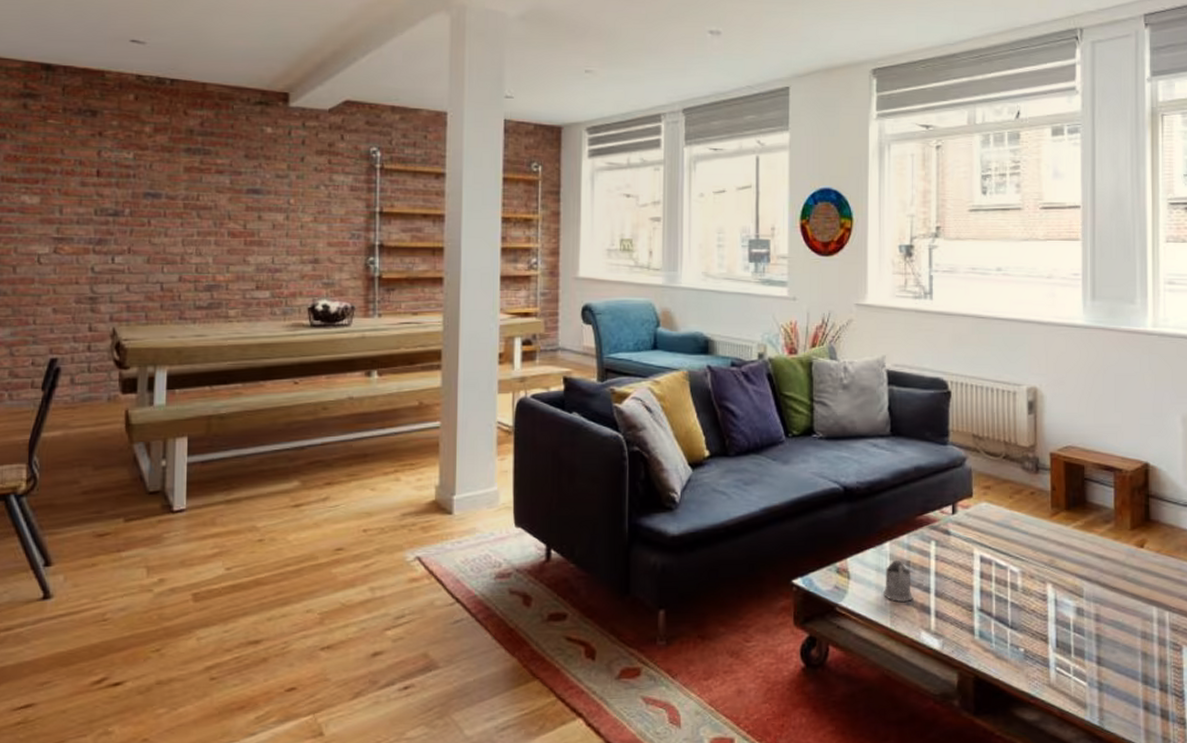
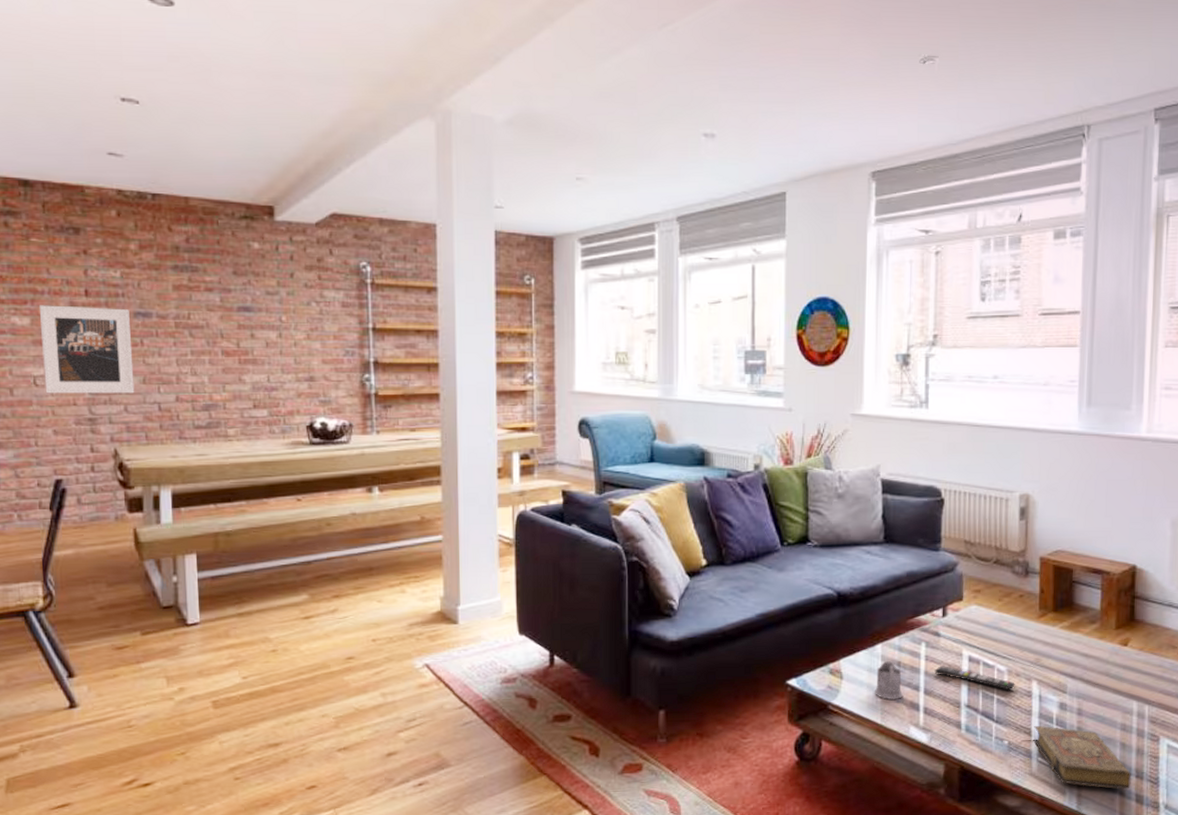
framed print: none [48,184,139,273] -> present [40,305,135,394]
remote control: none [945,566,1029,594] -> present [934,666,1015,691]
book: none [1050,631,1155,703] -> present [1033,725,1131,789]

